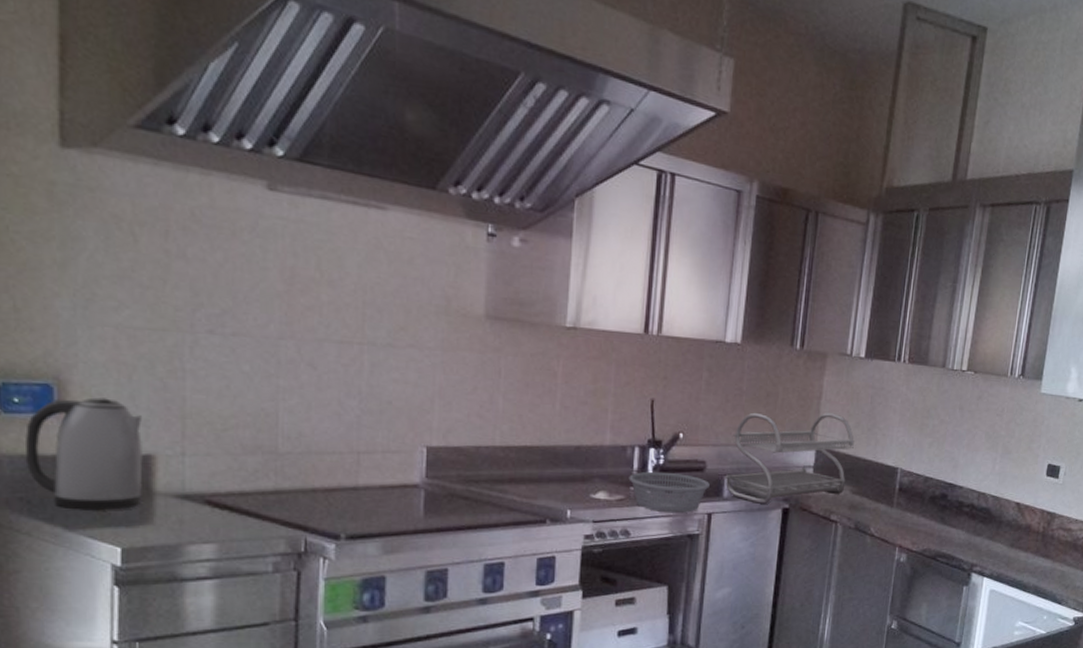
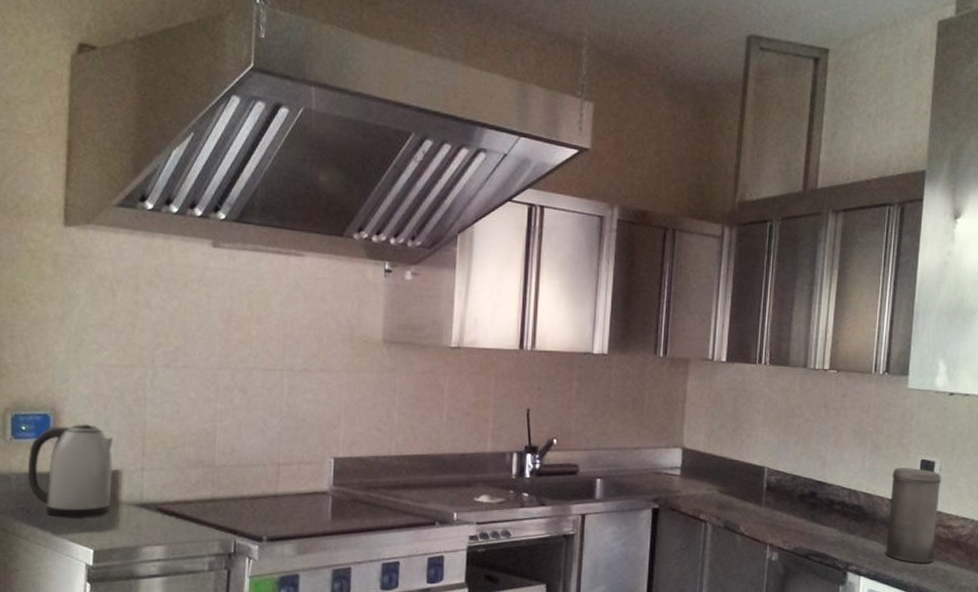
colander: present [628,471,710,514] -> none [508,475,582,515]
dish rack: present [725,412,854,504] -> none [596,415,720,504]
canister: none [1007,471,1066,565] -> present [884,467,942,564]

